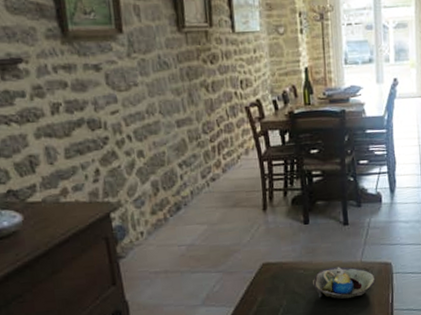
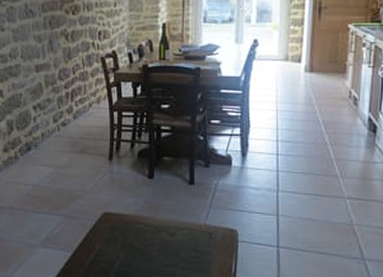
decorative bowl: present [312,266,376,299] -> none [151,226,219,262]

